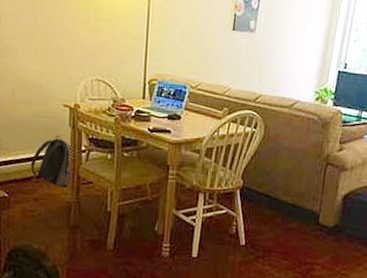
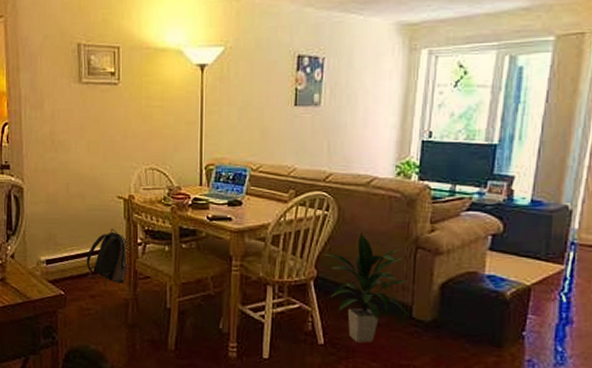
indoor plant: none [251,149,318,245] -> present [325,232,409,343]

